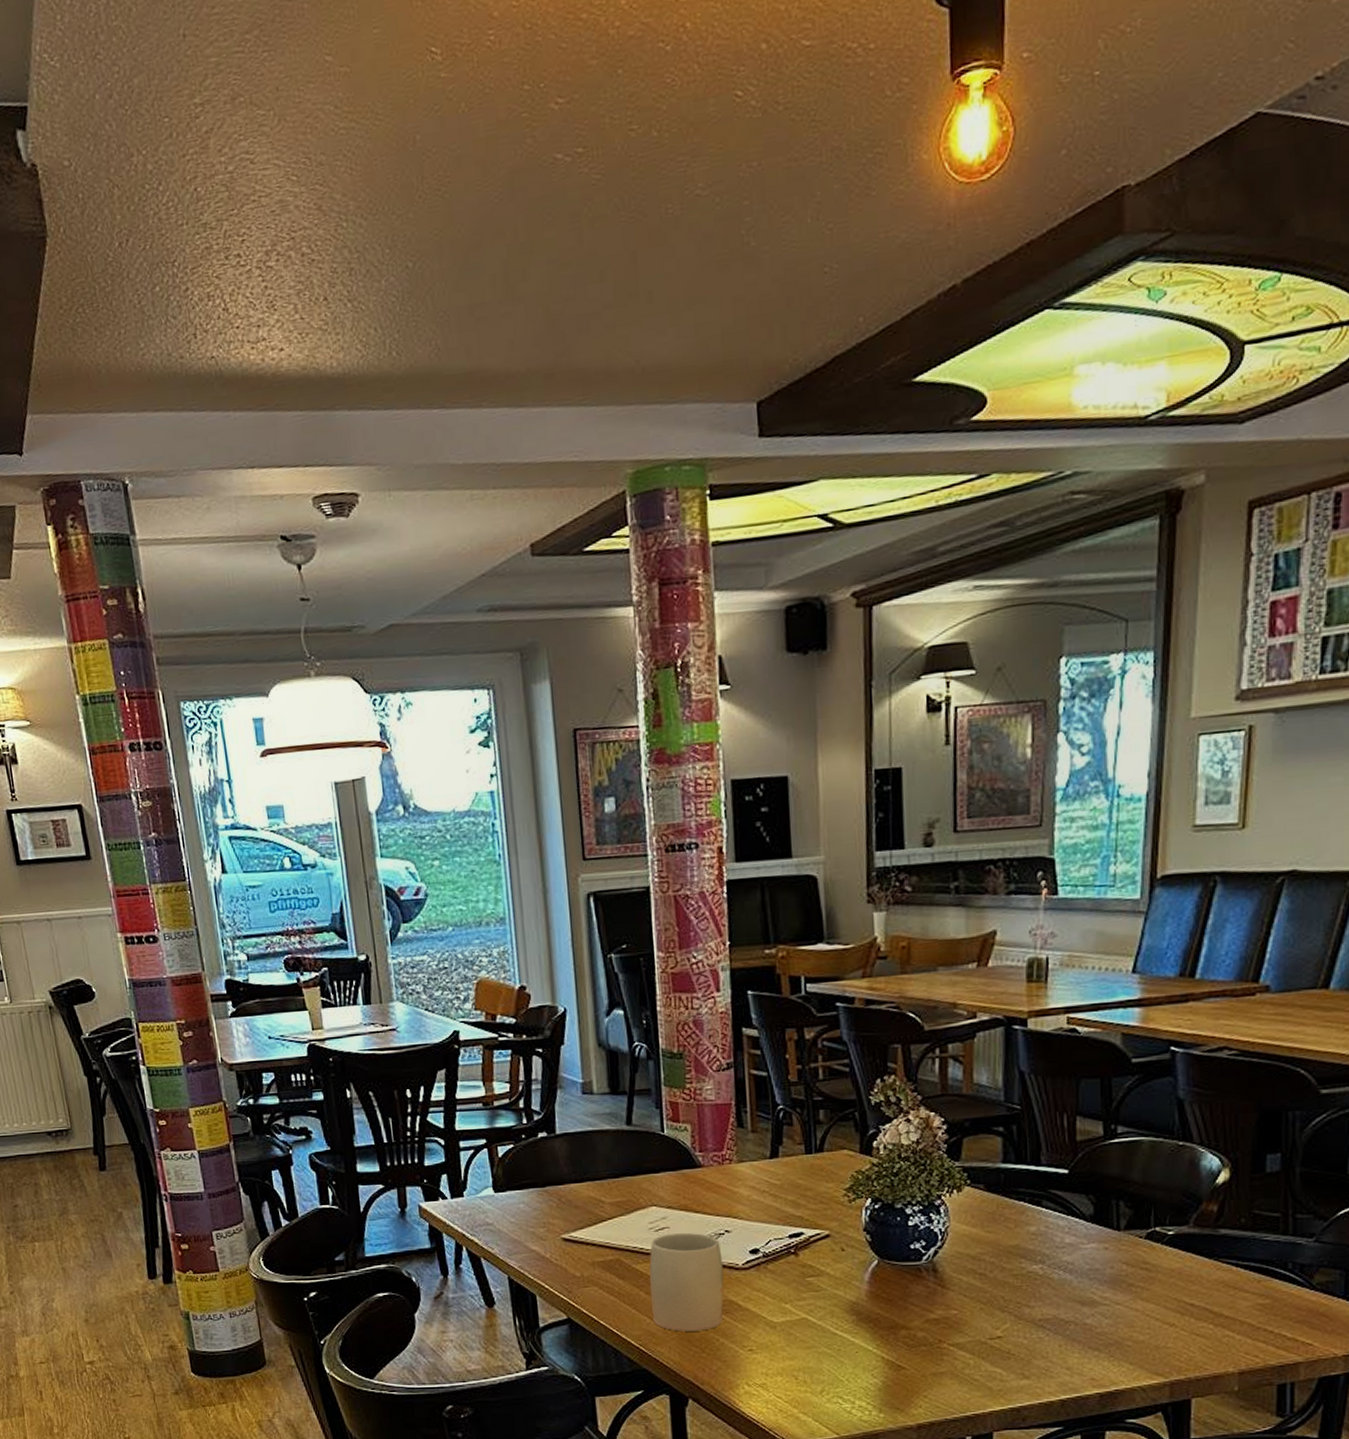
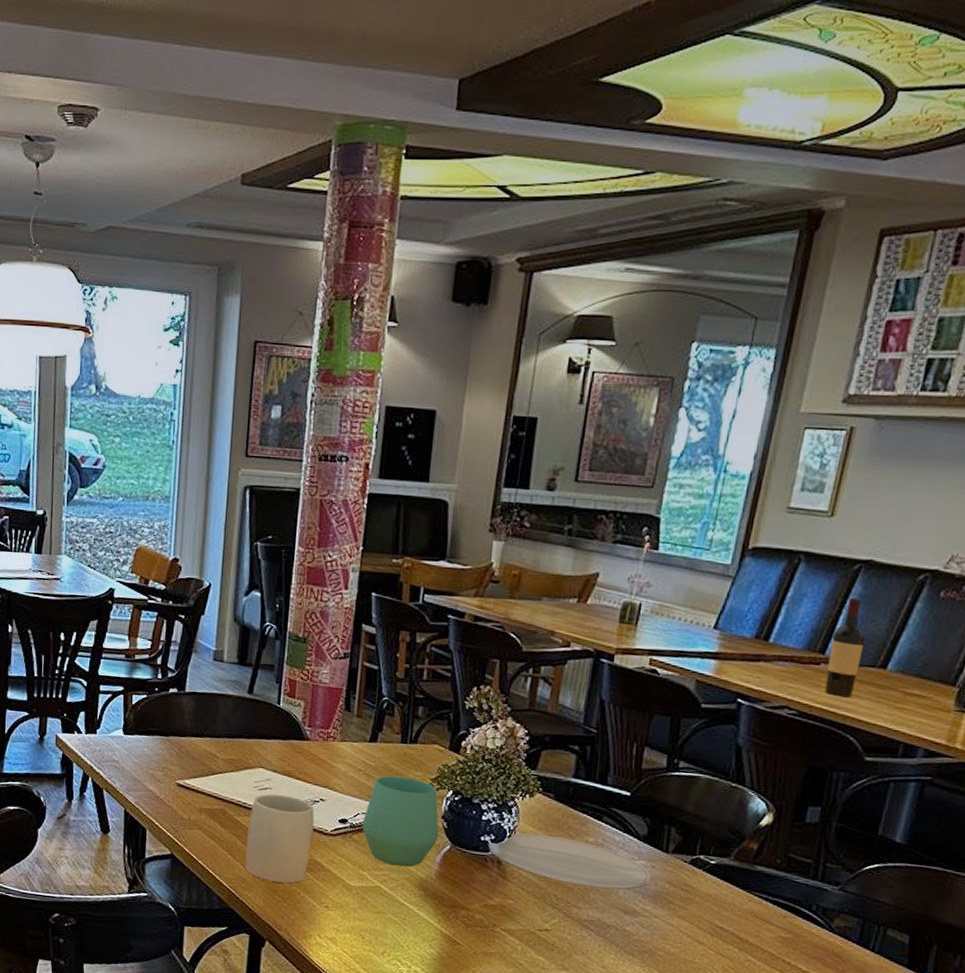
cup: none [776,1191,863,1292] -> present [362,776,439,867]
plate: none [919,1231,1106,1284] -> present [487,833,652,891]
wine bottle: none [1264,914,1301,1028] -> present [824,597,865,698]

